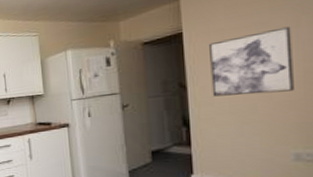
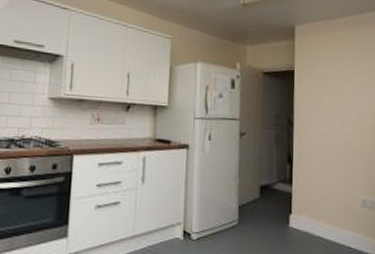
wall art: present [209,26,296,97] -> none [311,85,365,142]

